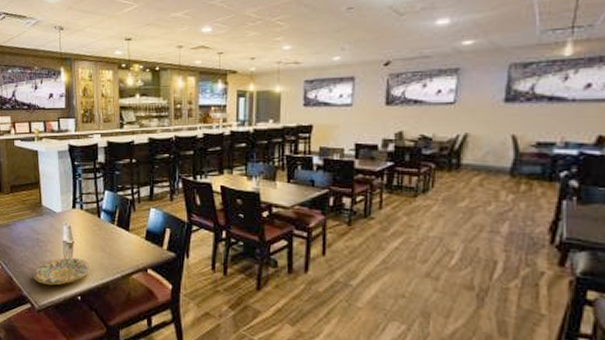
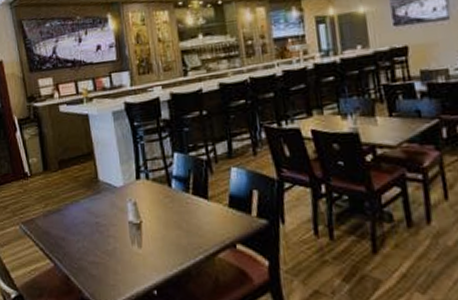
plate: present [33,257,91,285] -> none [95,241,166,280]

